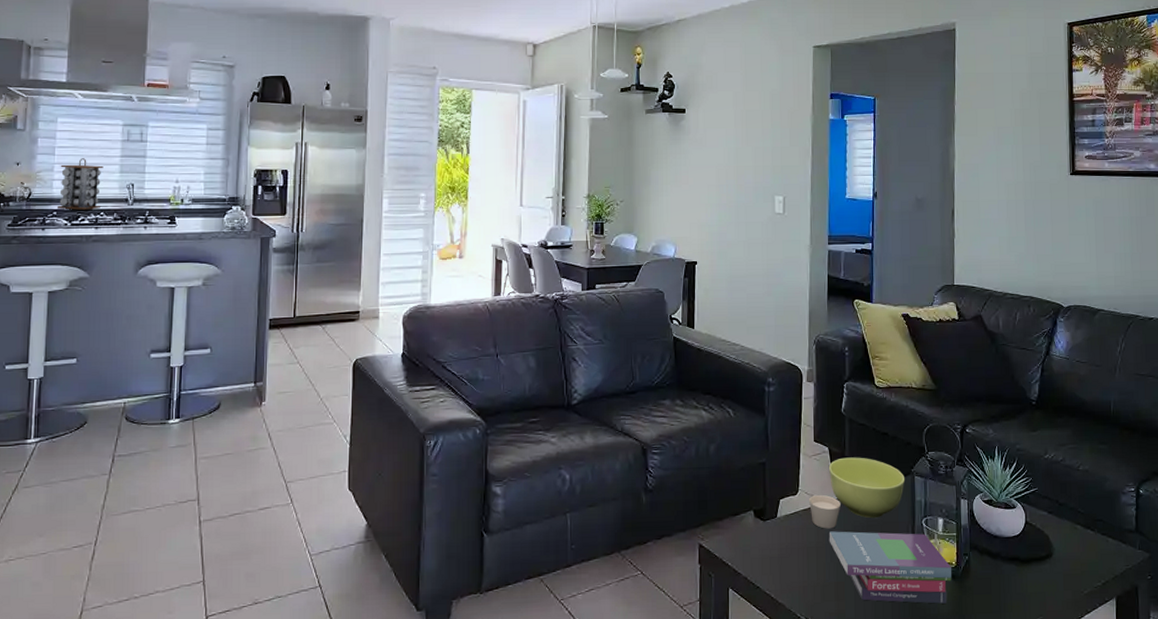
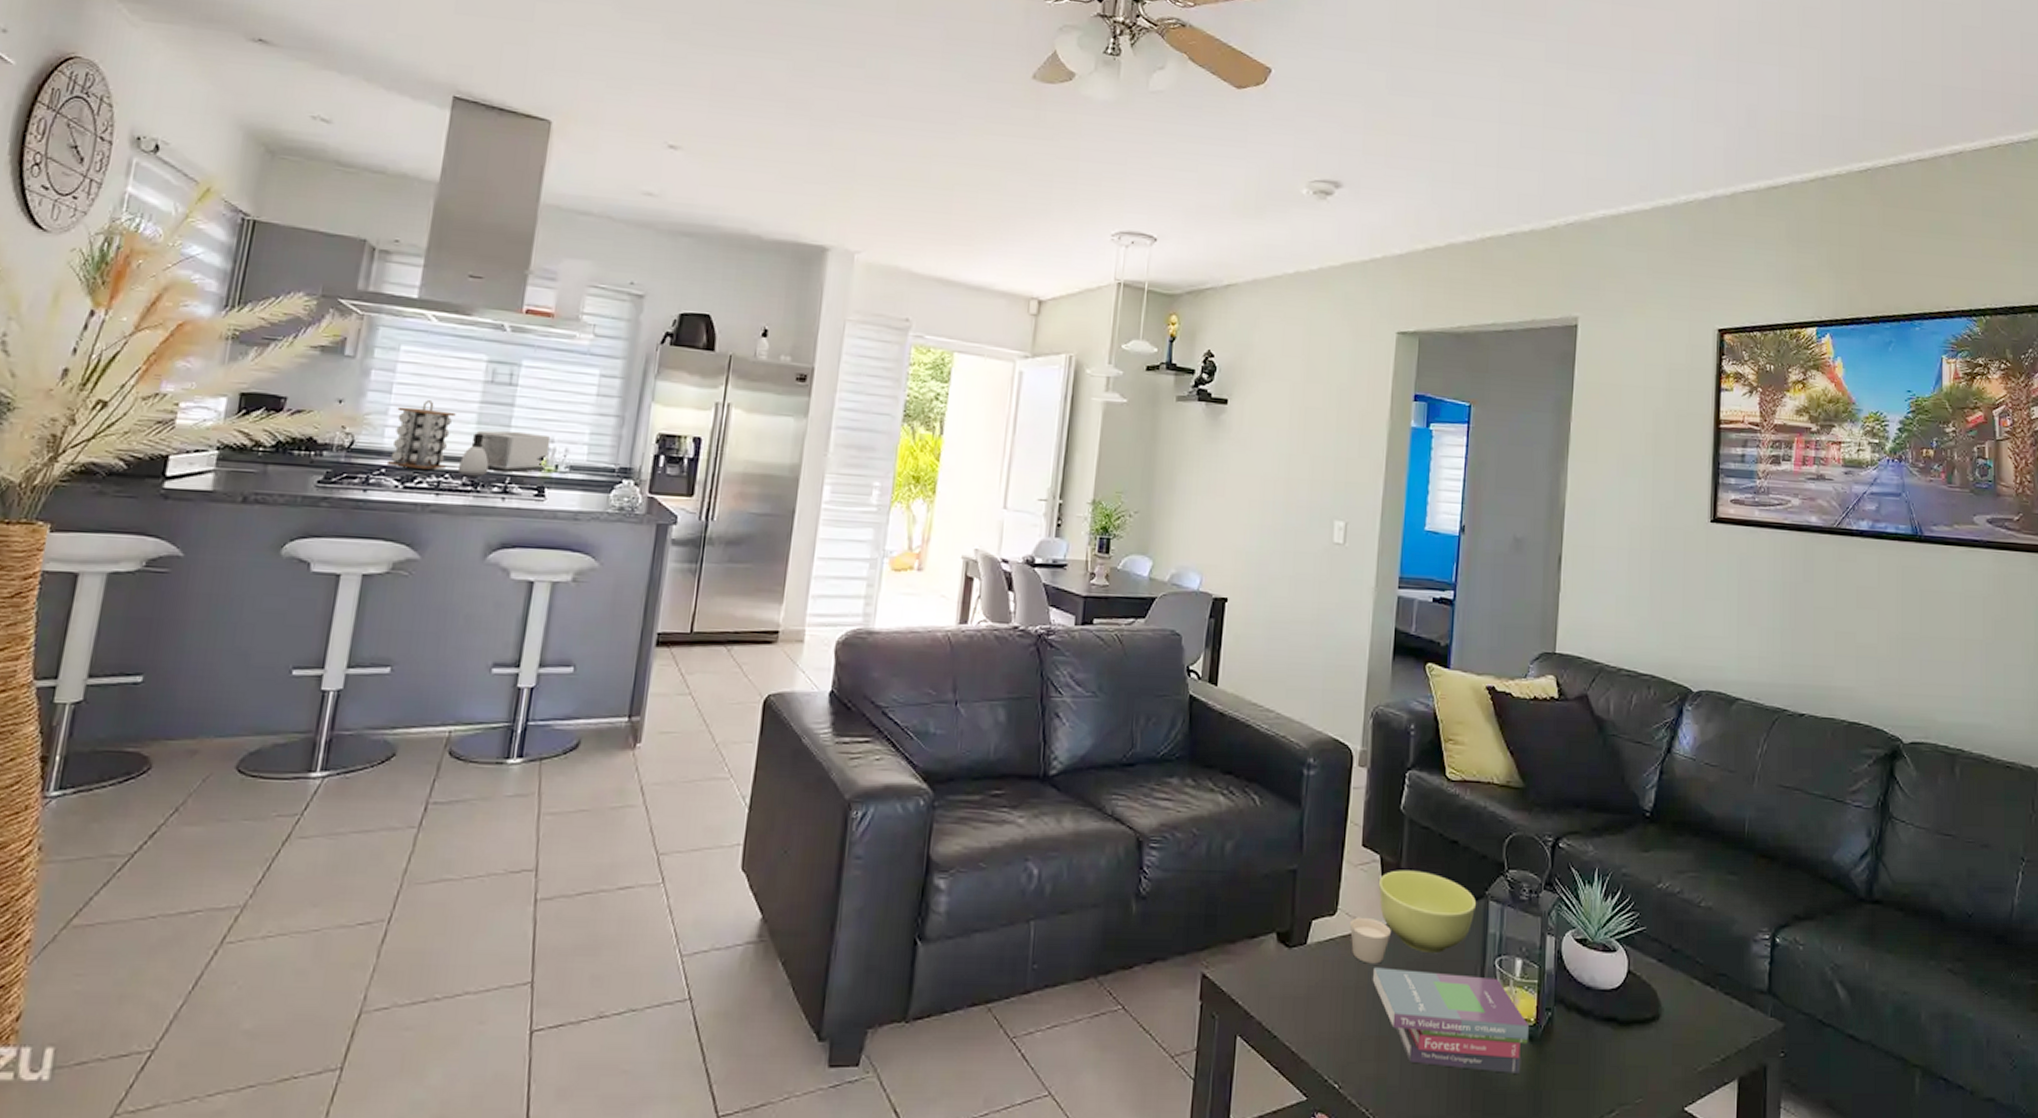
soap dispenser: none [109,180,132,213] -> present [457,433,491,478]
toaster: none [120,176,176,208] -> present [476,430,551,473]

